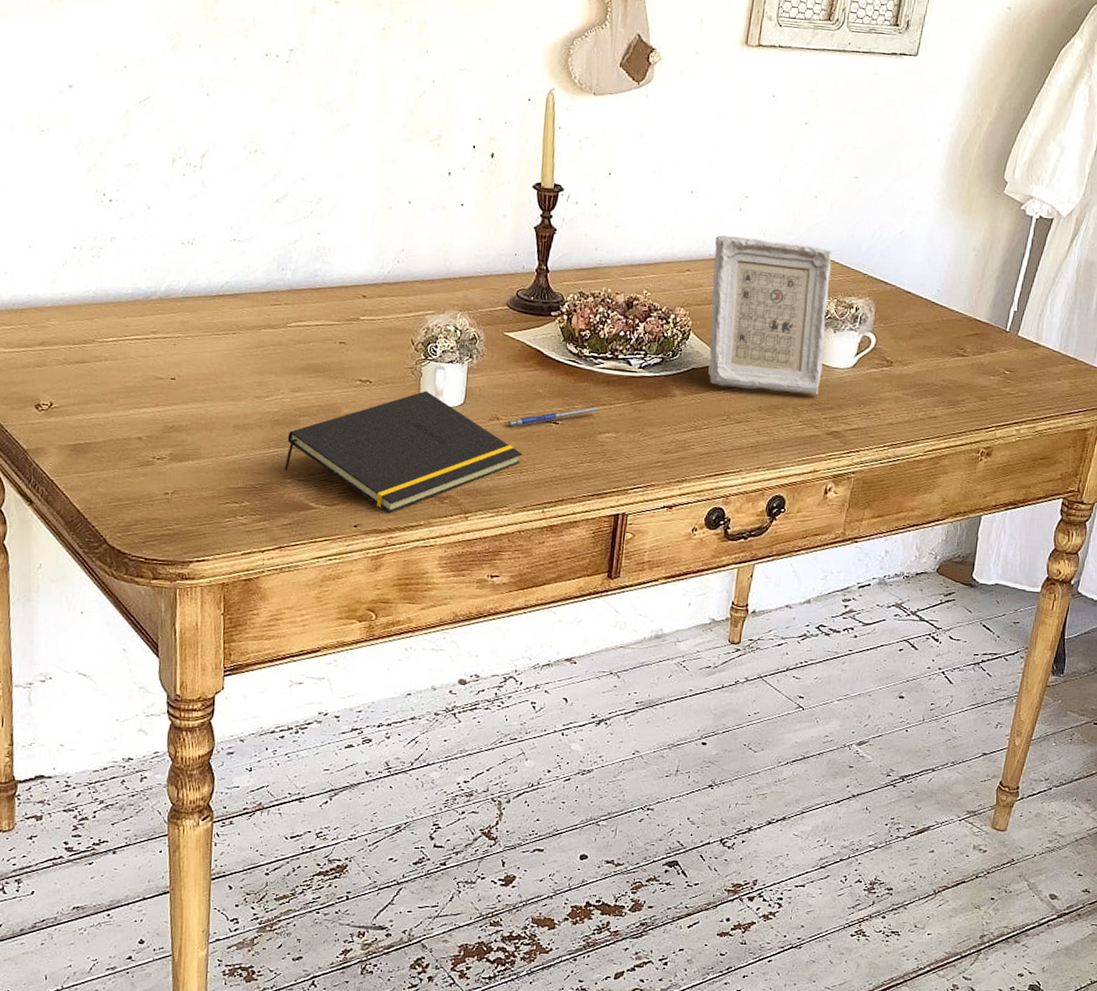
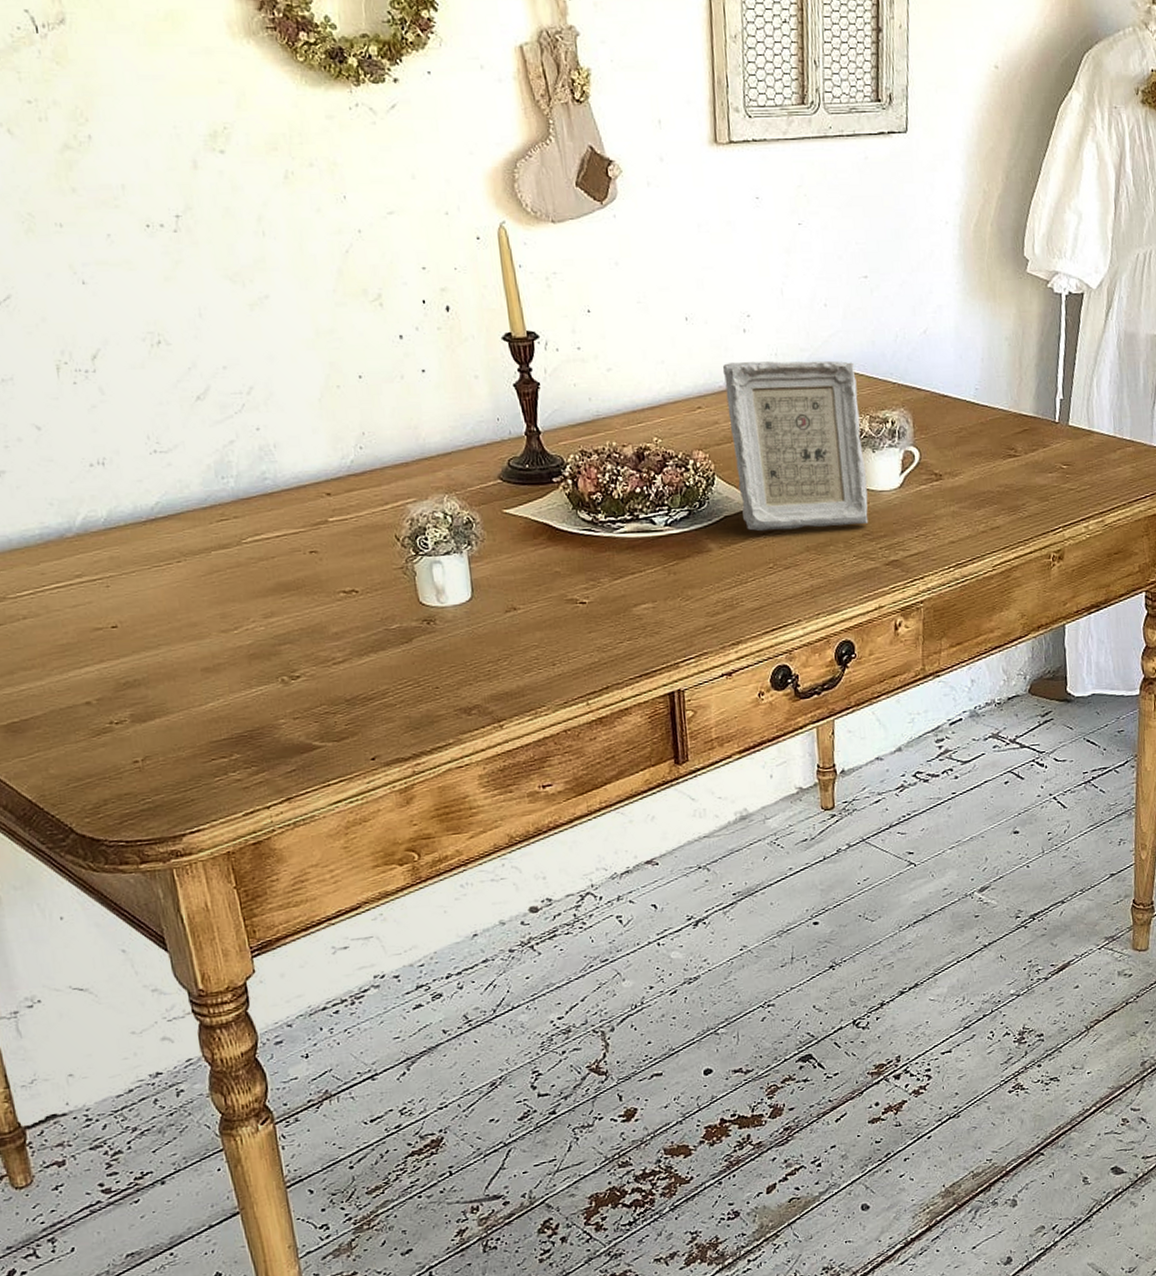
notepad: present [283,390,522,514] -> none [270,591,551,738]
pen: present [507,406,600,427] -> none [526,576,630,615]

